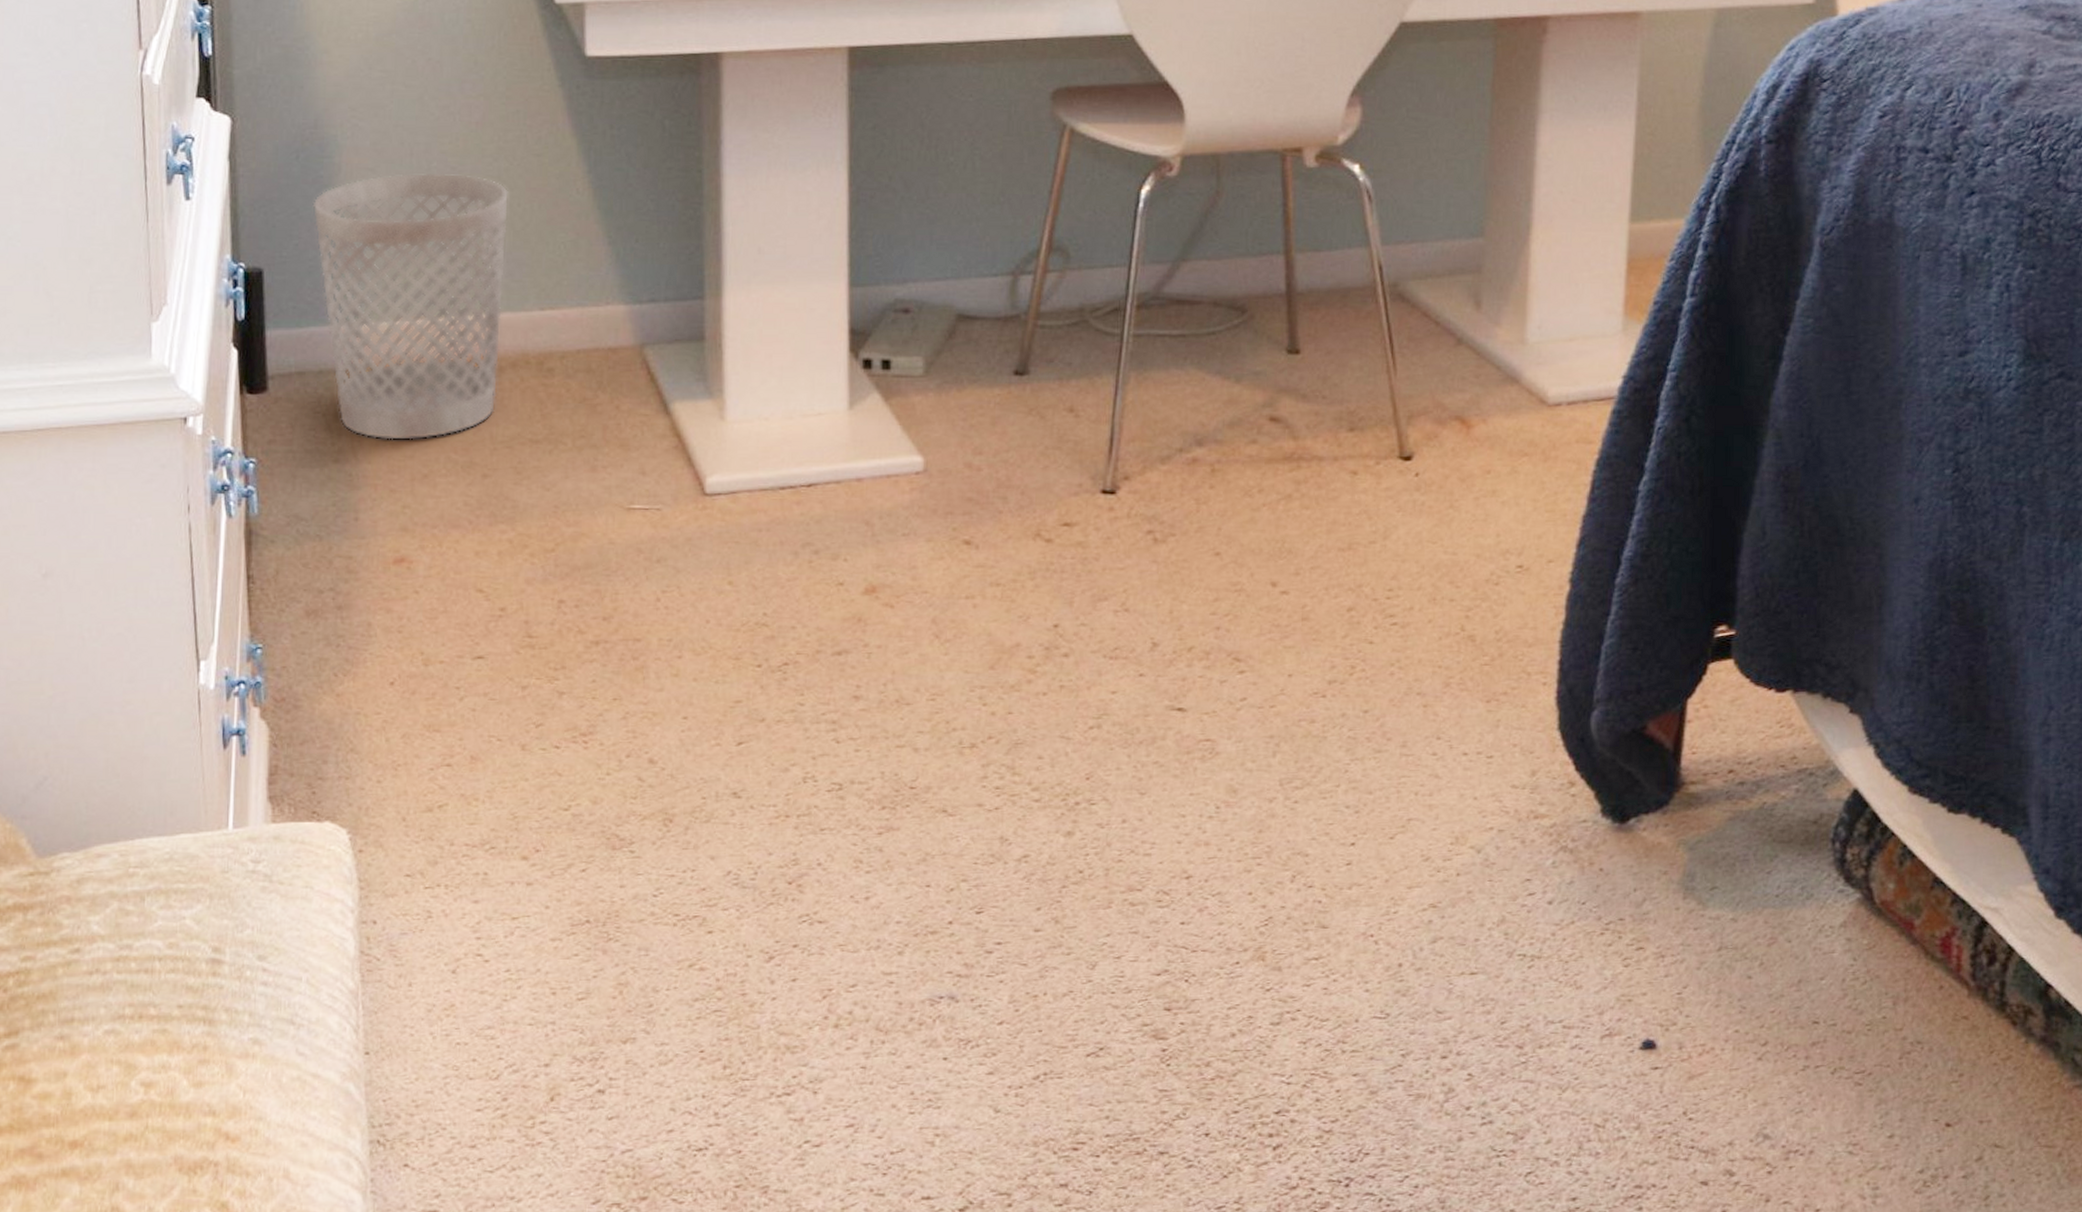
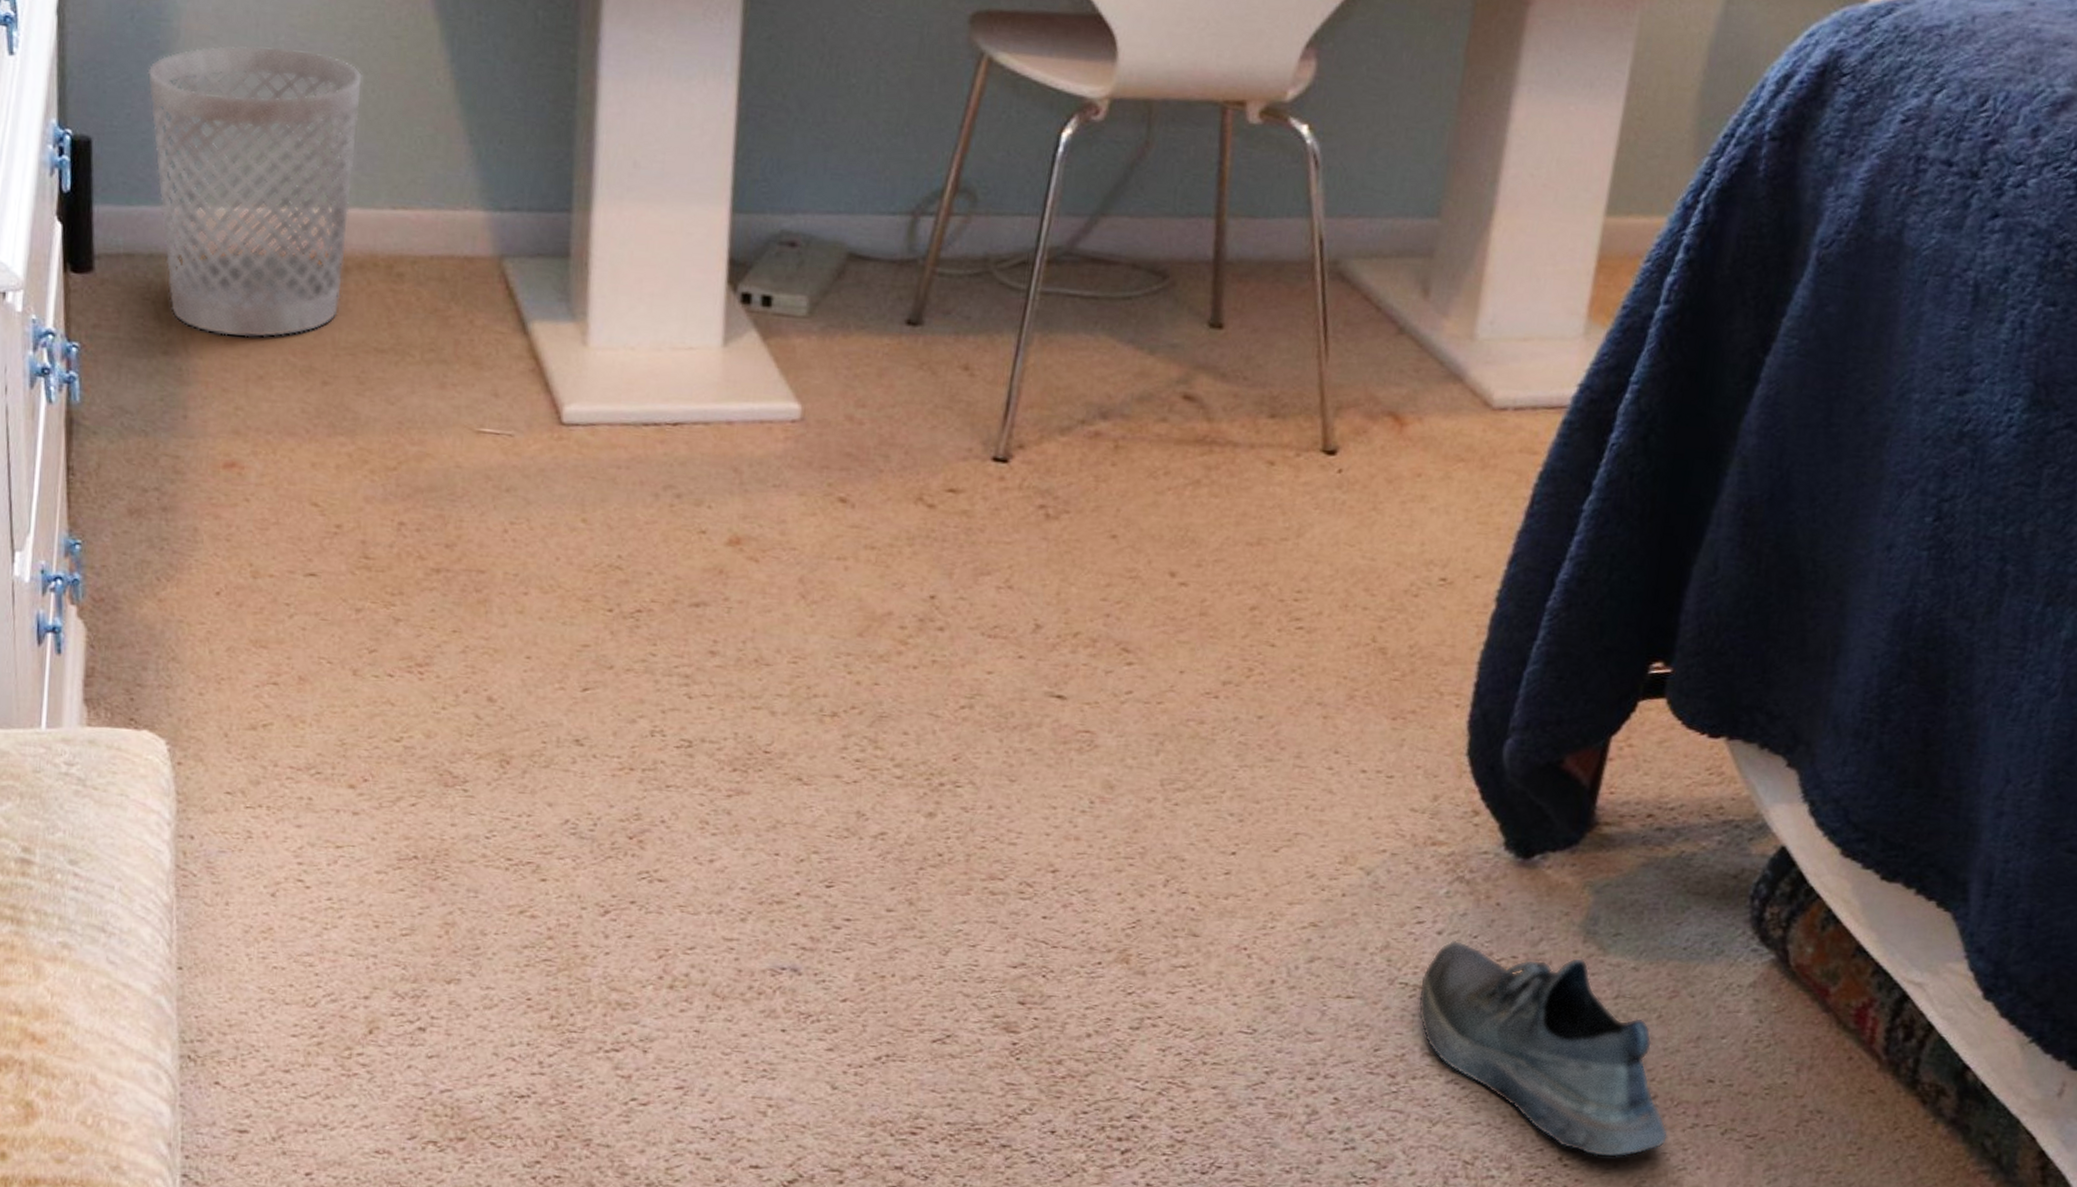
shoe: none [1536,908,1783,1108] -> present [1417,939,1669,1158]

